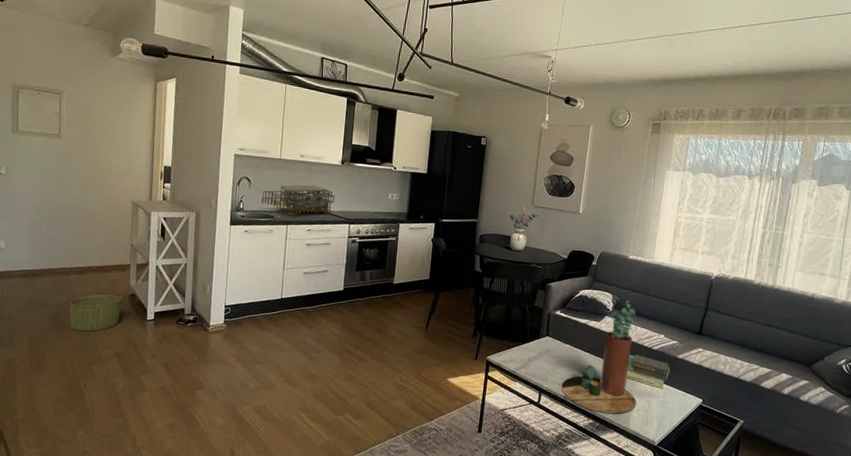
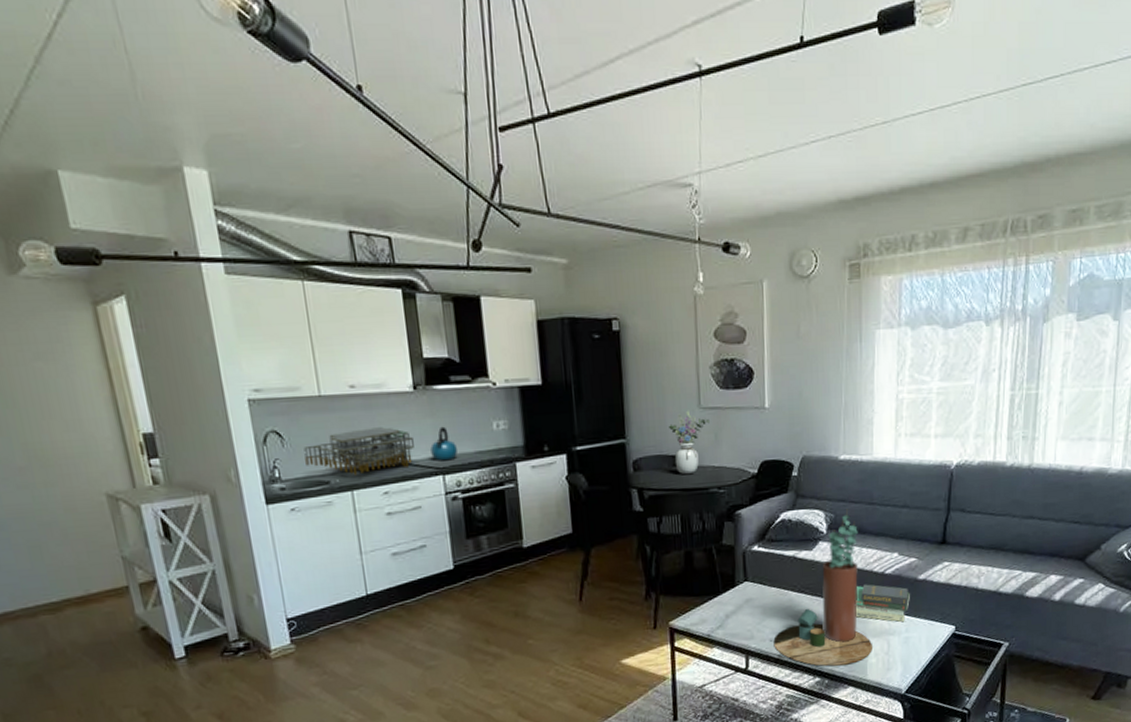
basket: present [68,294,123,332] -> none [47,631,134,693]
kettle: none [344,191,362,215] -> present [430,426,457,461]

